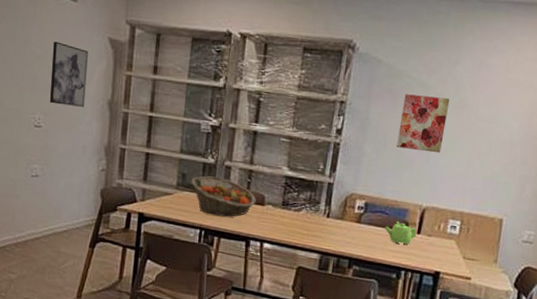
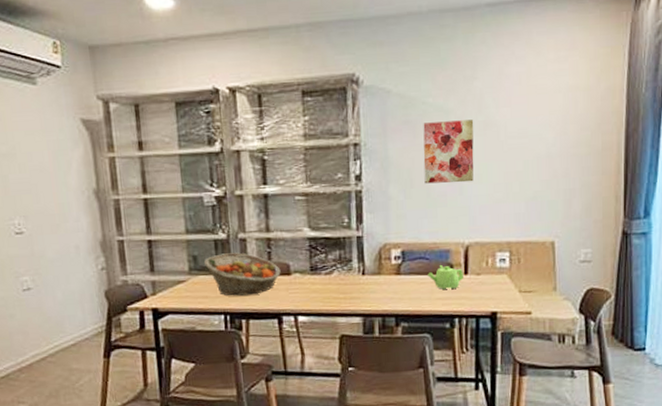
wall art: present [49,41,88,107] -> none [18,133,68,205]

